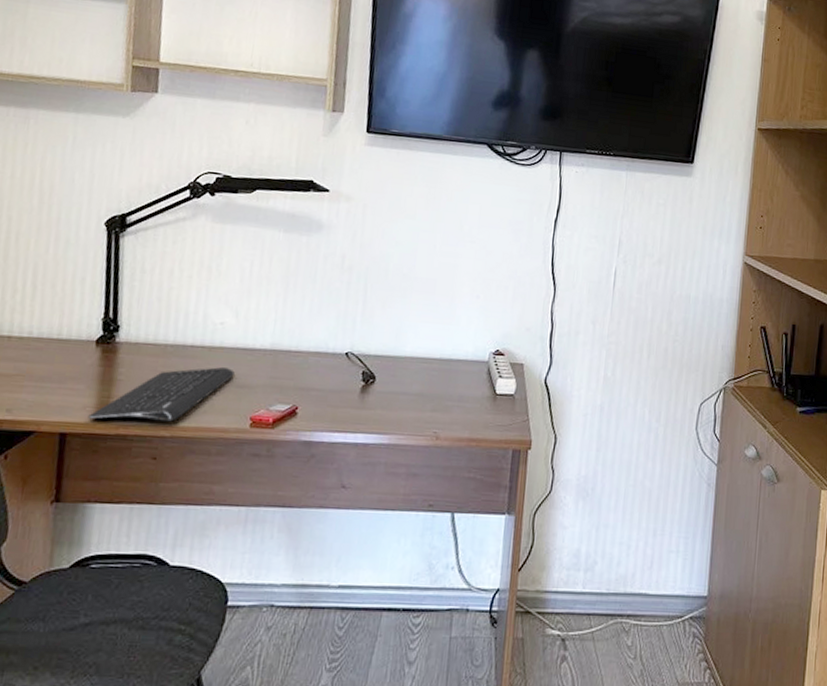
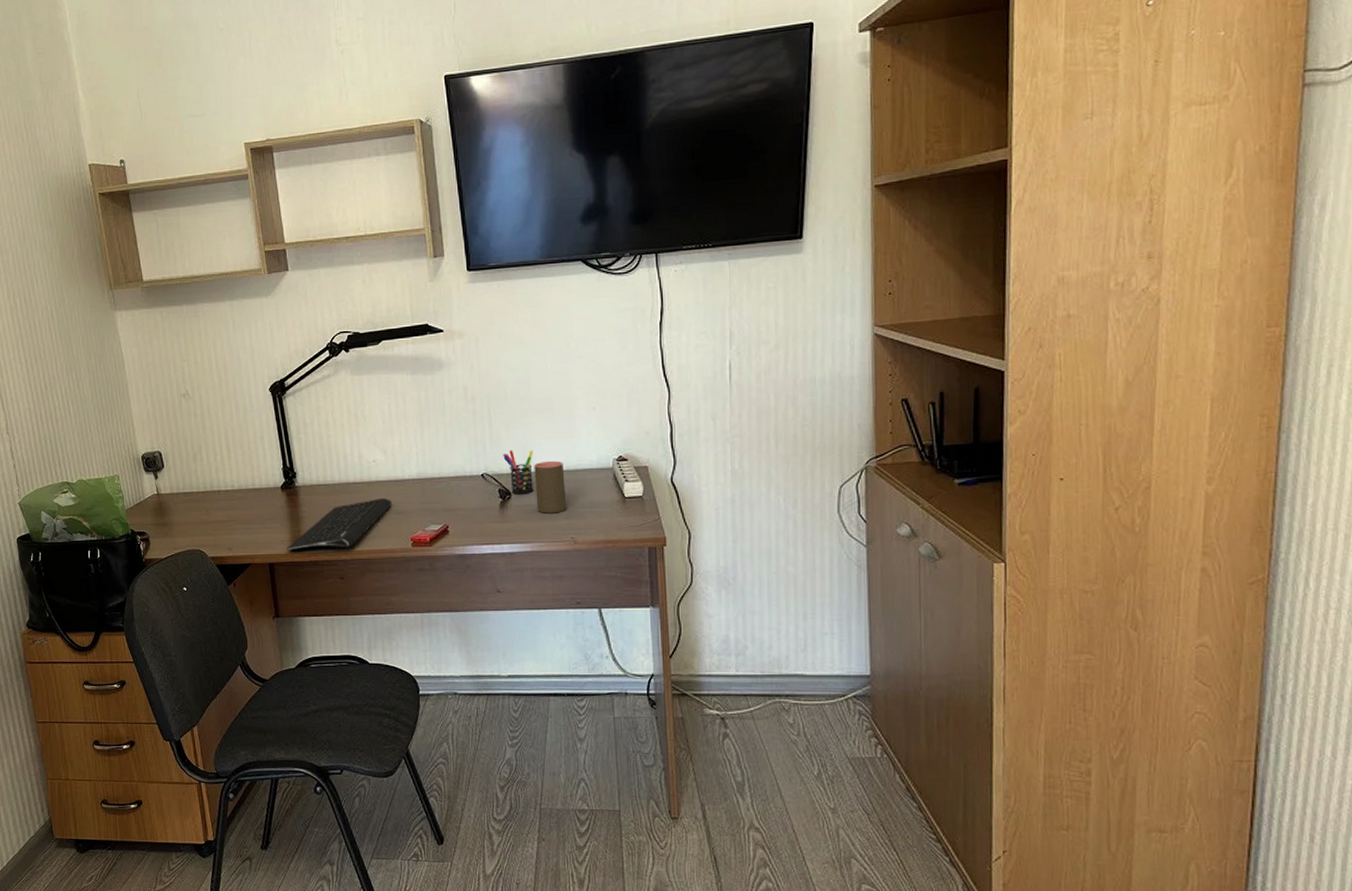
pen holder: none [373,329,407,380] -> present [503,450,533,494]
cup: none [401,346,437,404] -> present [534,460,566,513]

